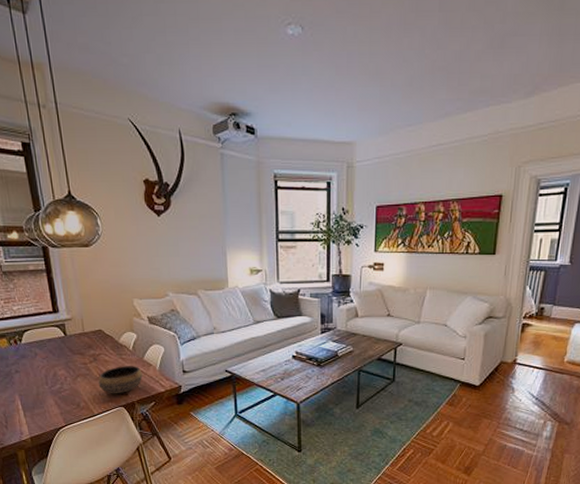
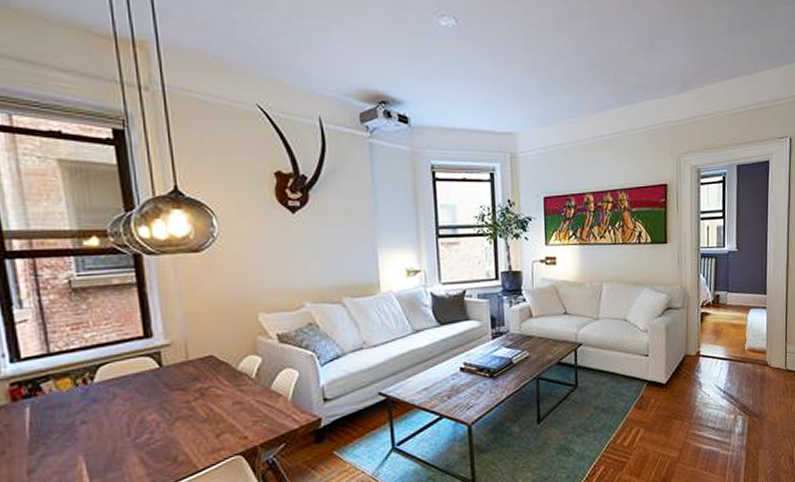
bowl: present [98,366,143,394] -> none [205,398,269,439]

